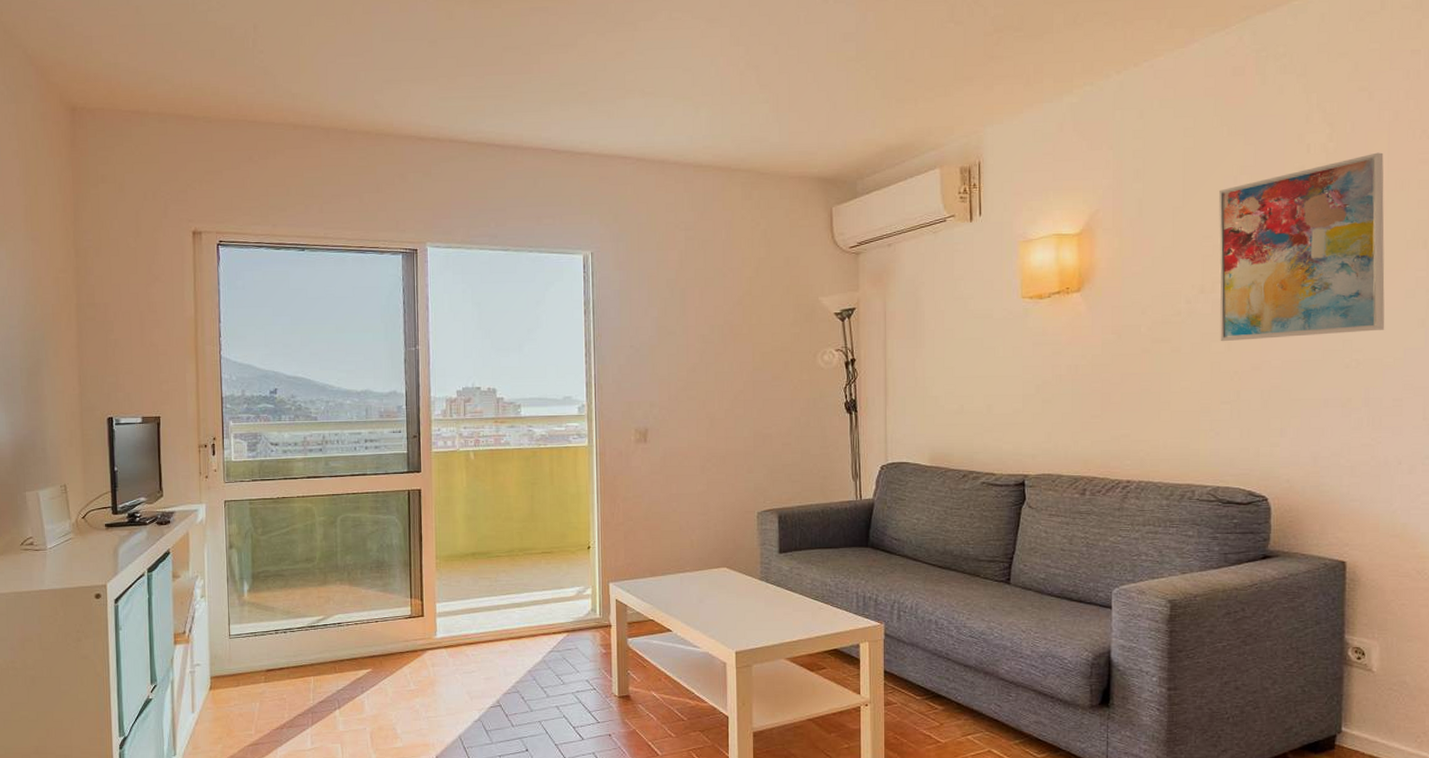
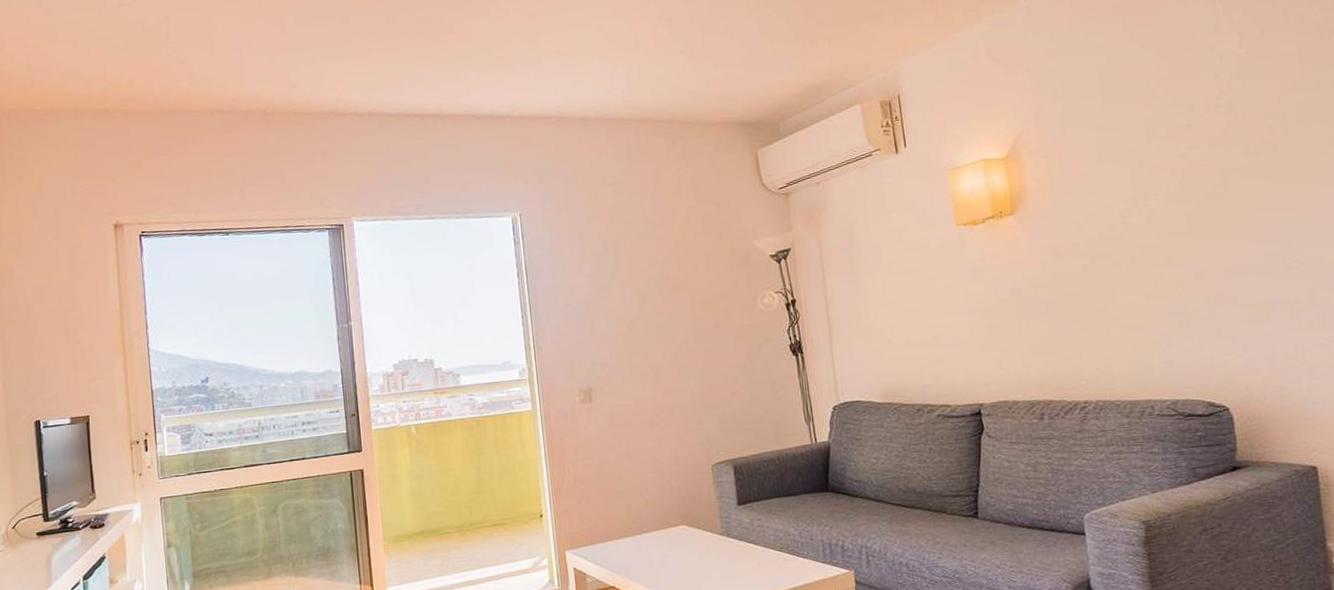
wall art: present [1219,152,1385,342] -> none [1139,55,1322,254]

